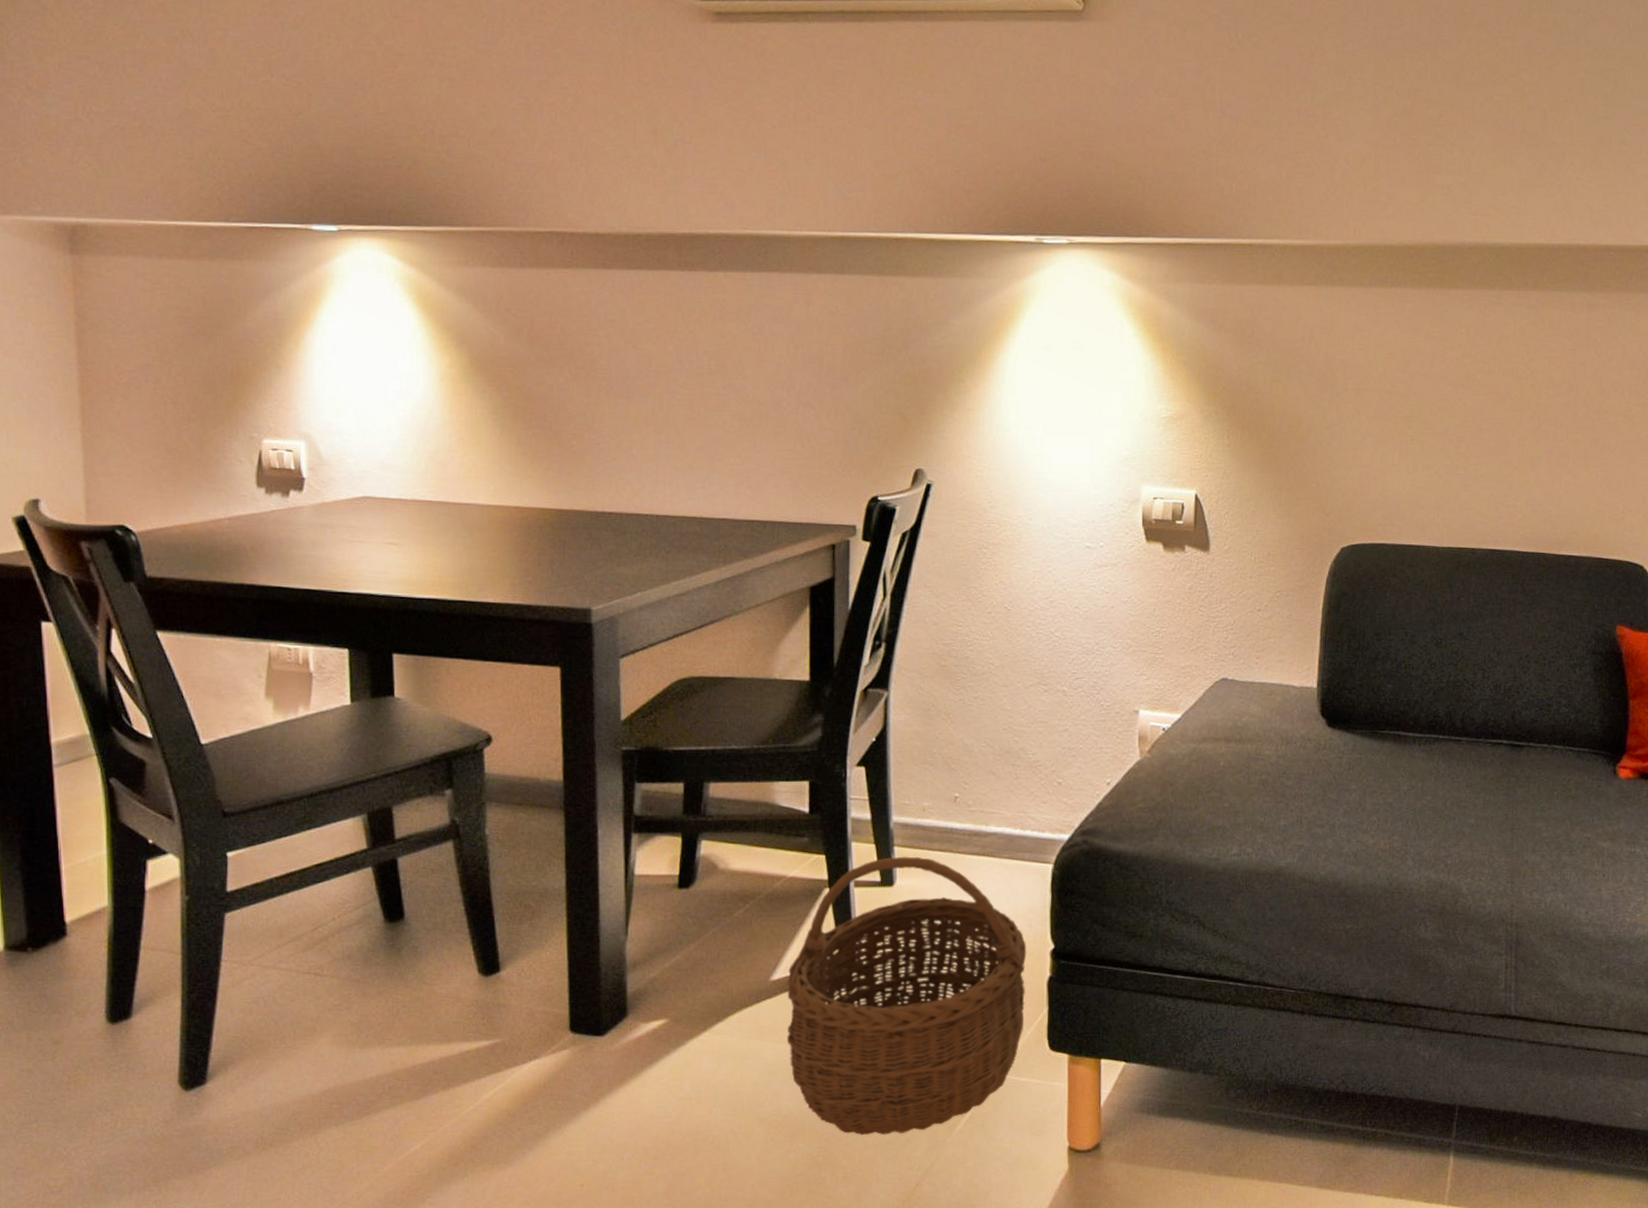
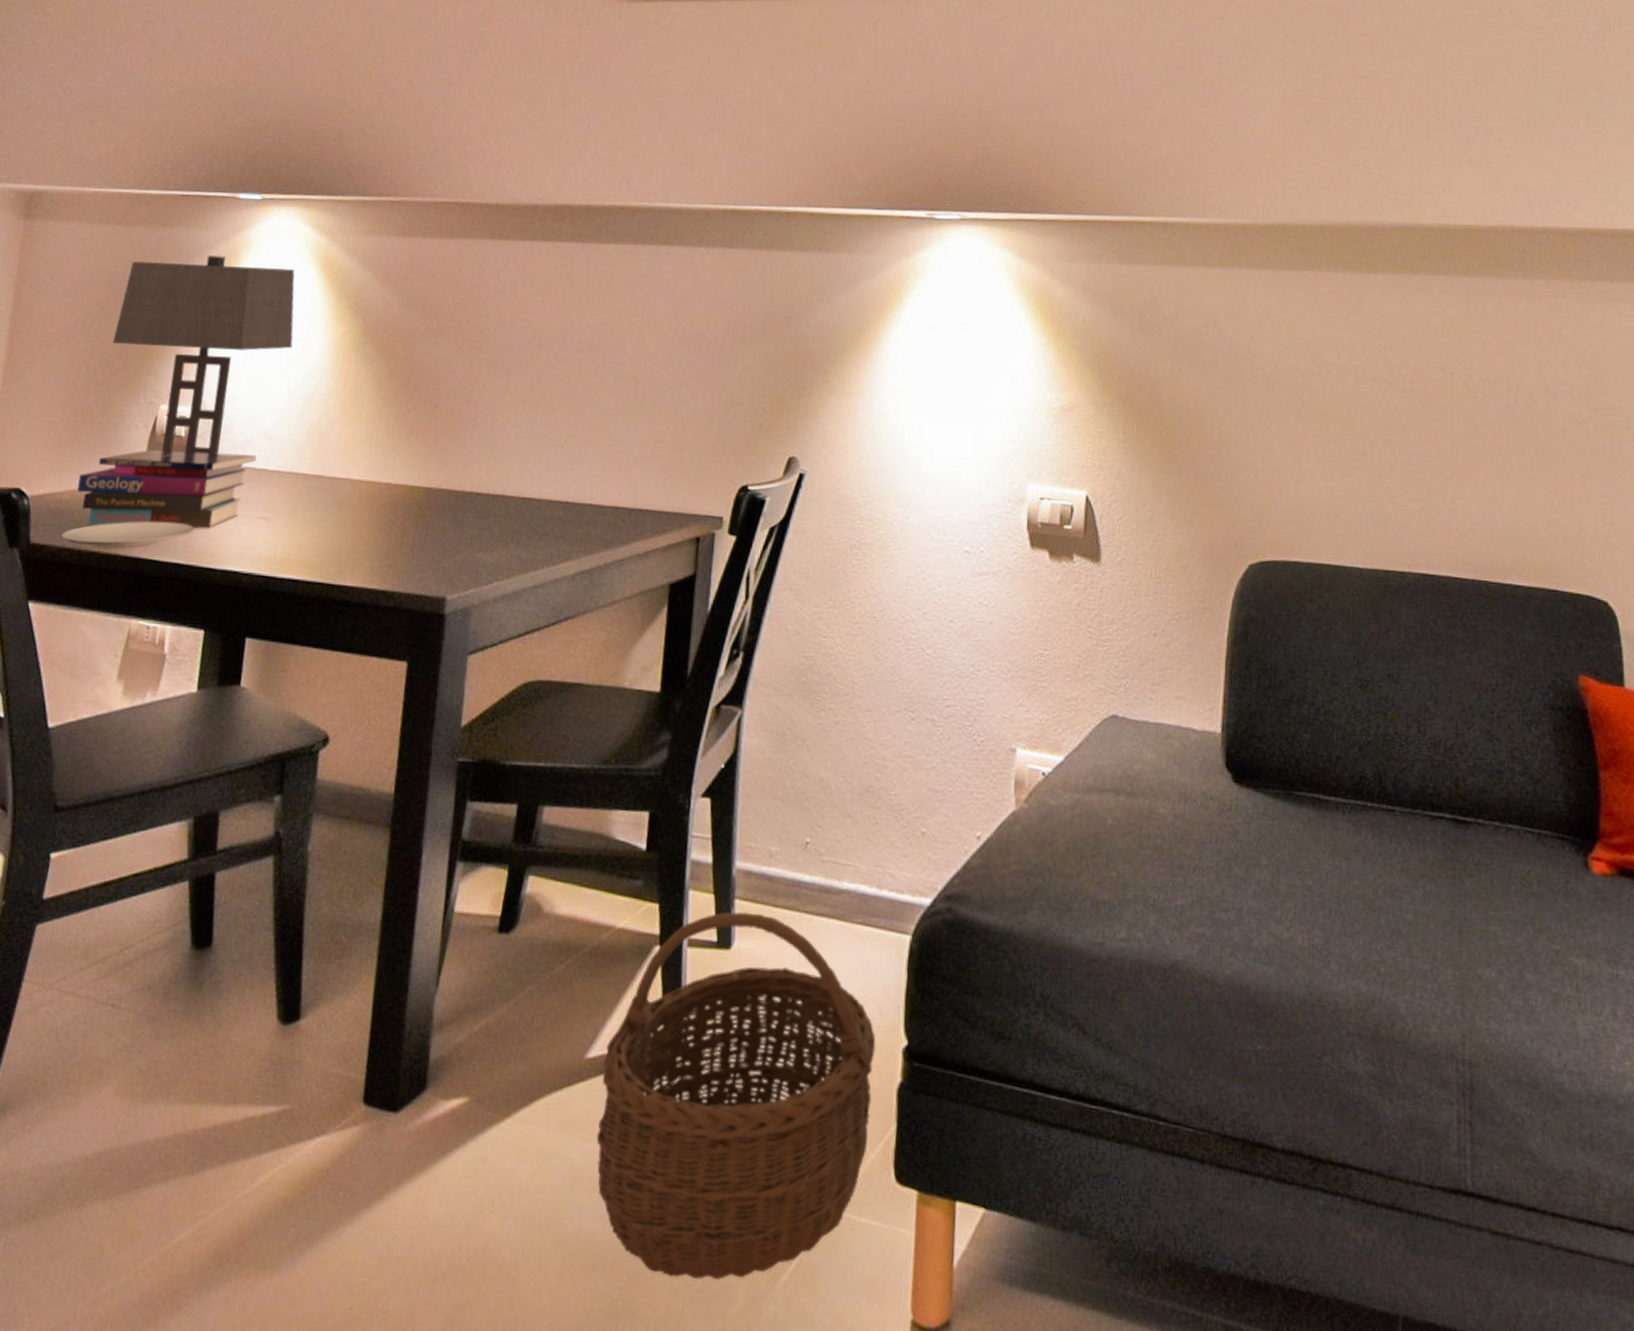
plate: none [179,551,322,579] -> present [61,521,195,549]
books: none [187,483,376,559] -> present [77,450,257,529]
table lamp: none [197,289,396,485] -> present [112,255,295,454]

